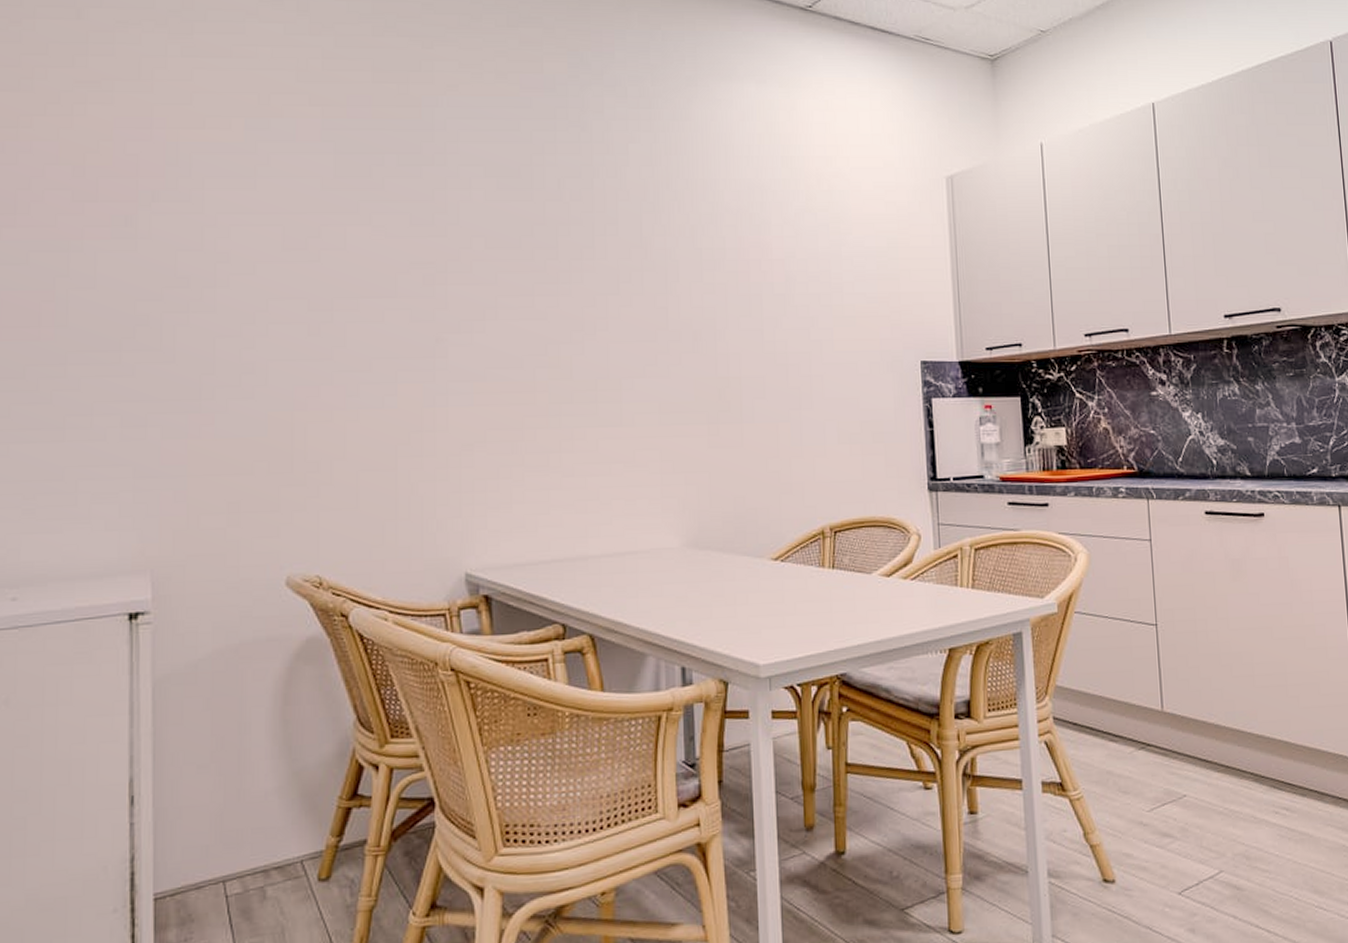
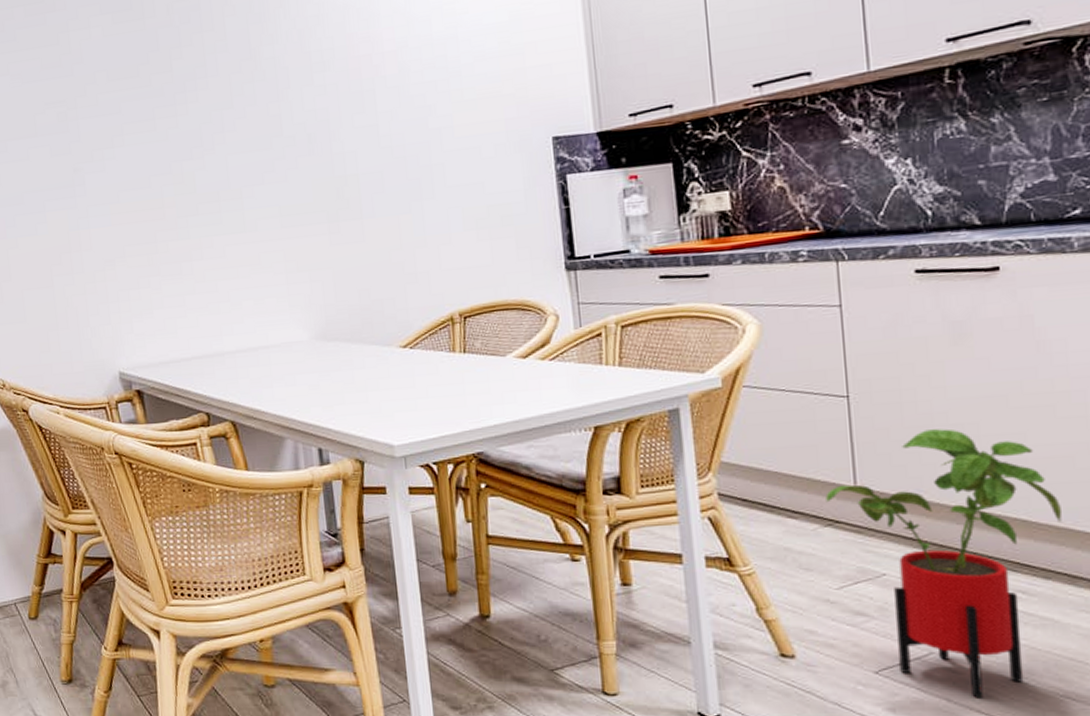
house plant: none [1139,657,1312,914] -> present [825,429,1062,698]

